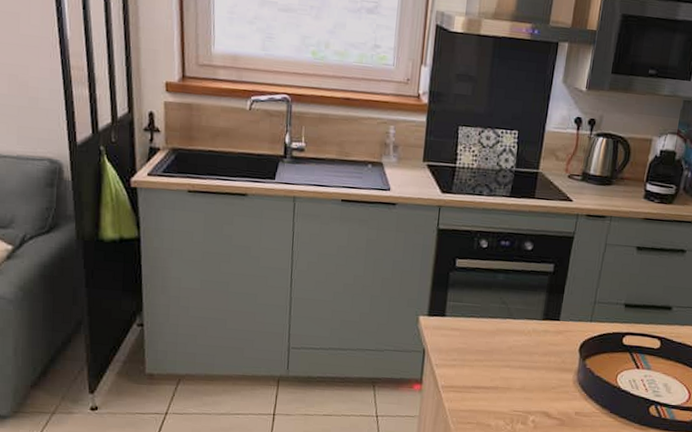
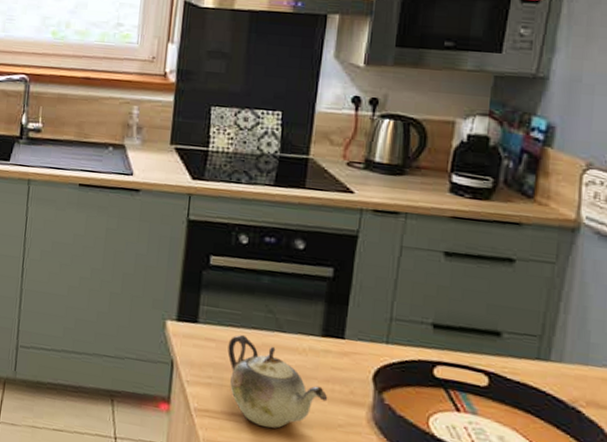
teapot: none [469,323,546,396] -> present [227,334,328,429]

